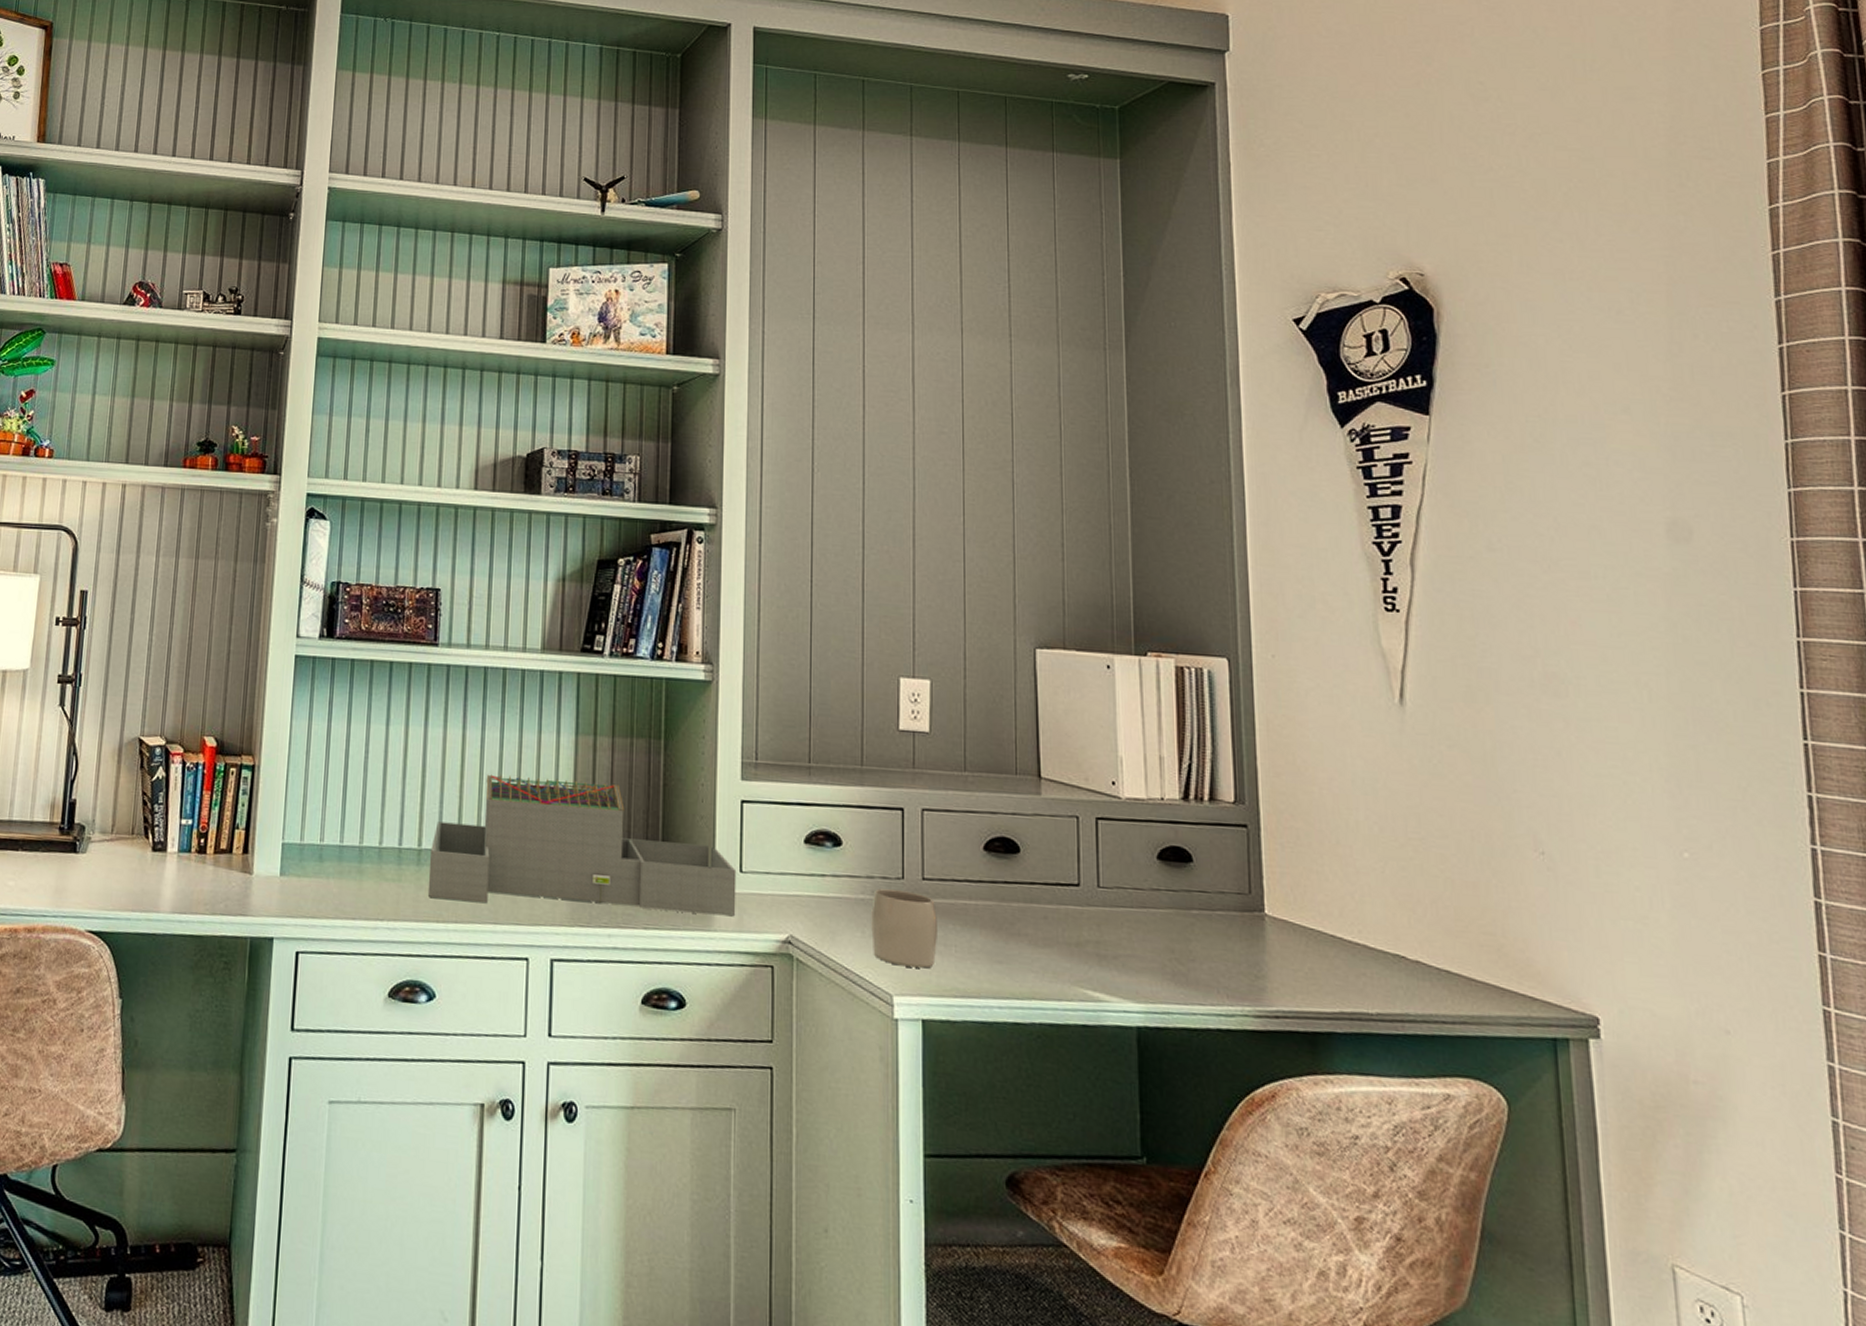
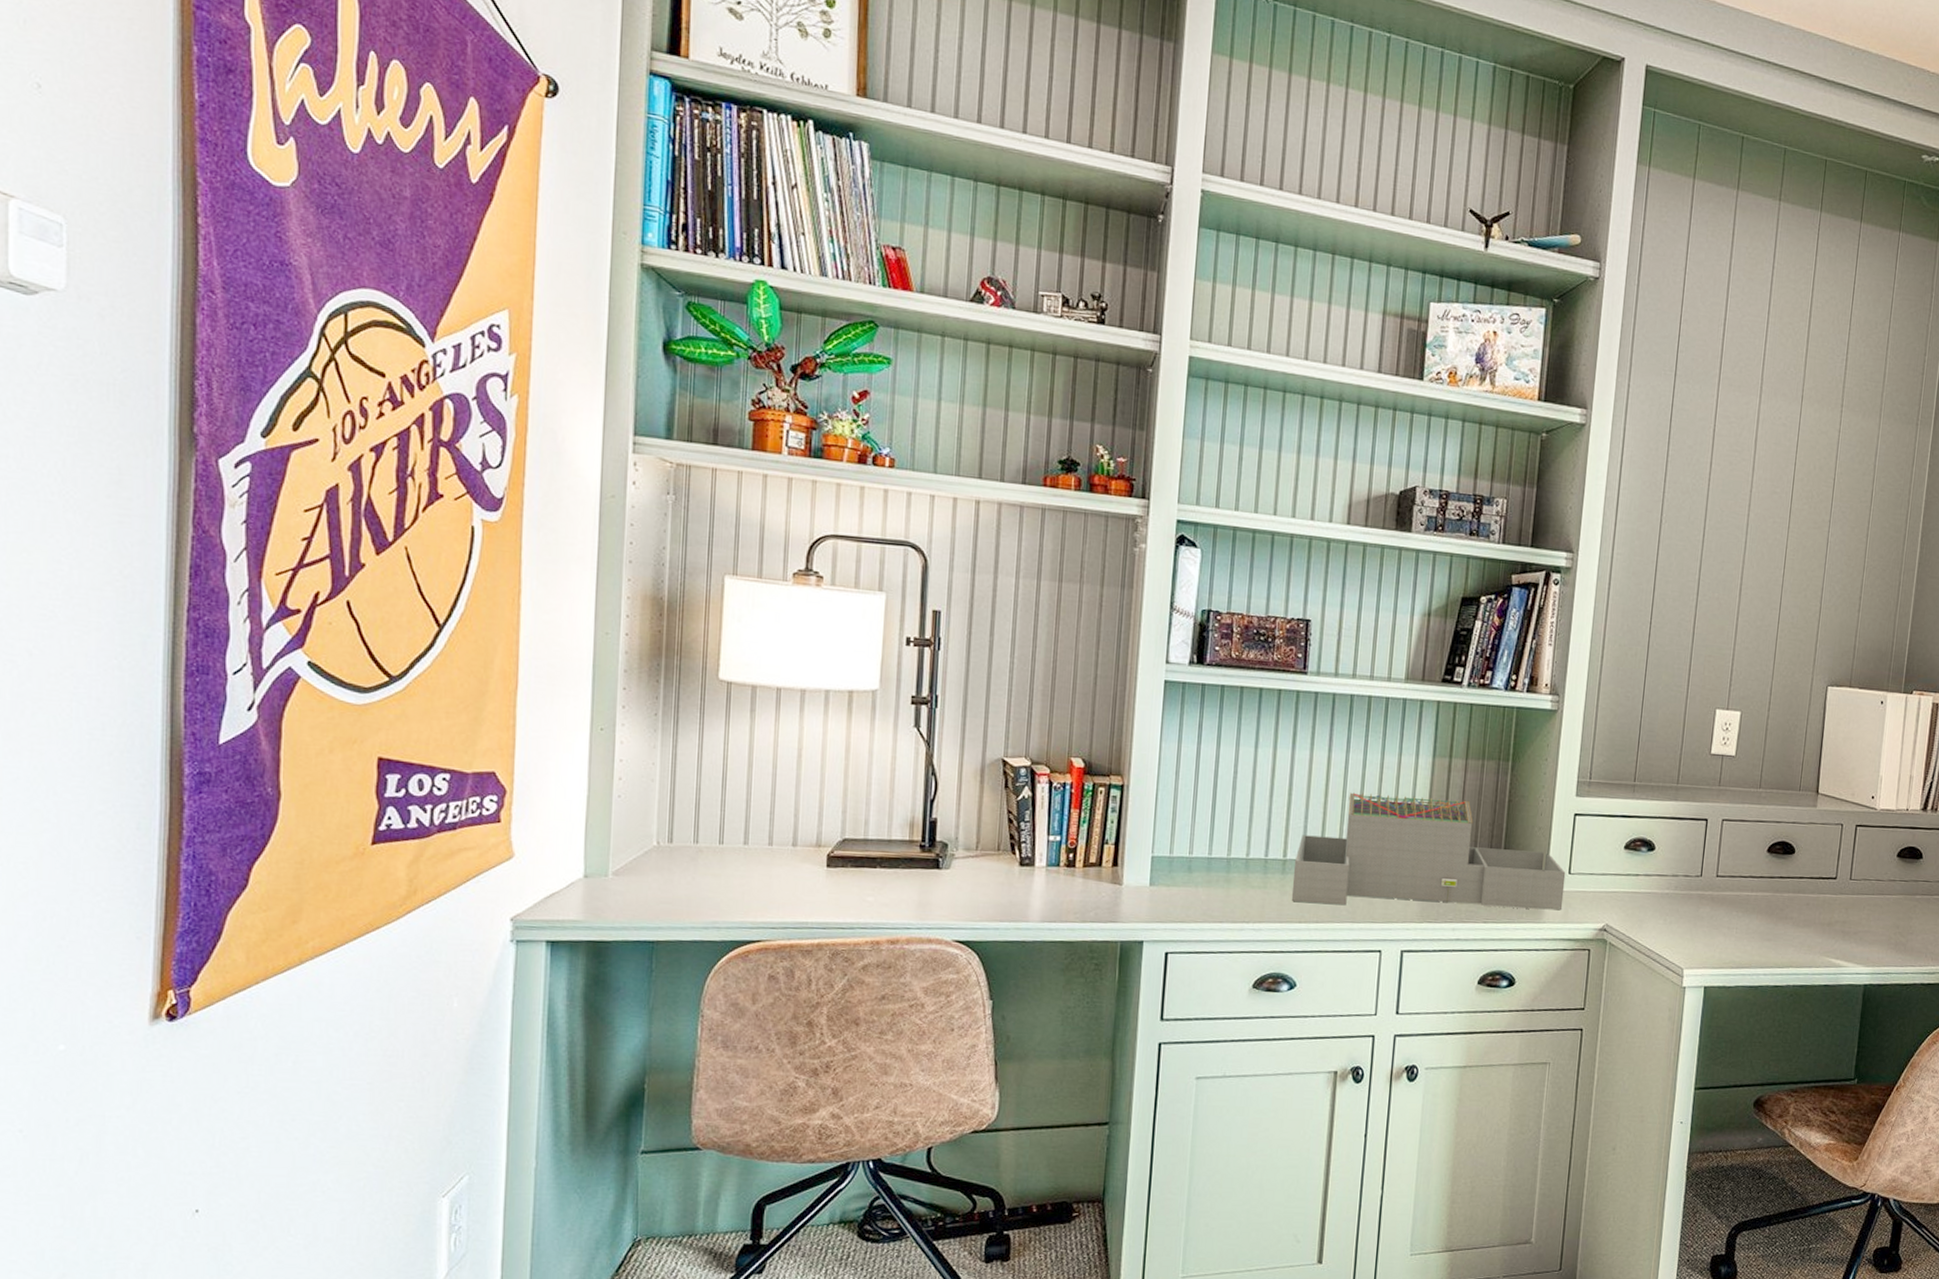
mug: present [871,888,937,968] -> none [1671,885,1725,947]

